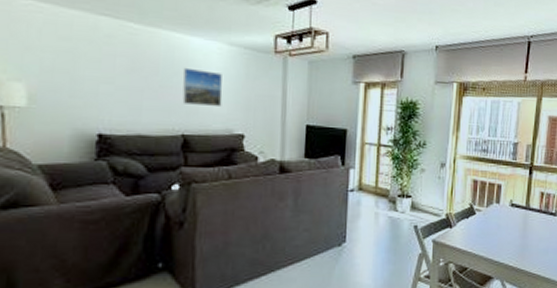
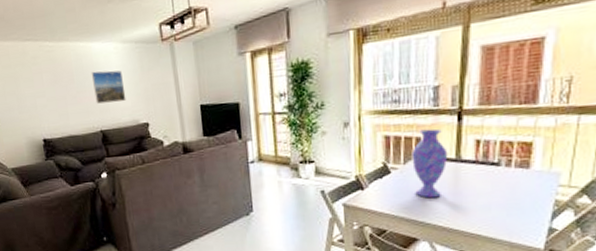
vase: none [493,178,521,240] -> present [411,128,448,198]

